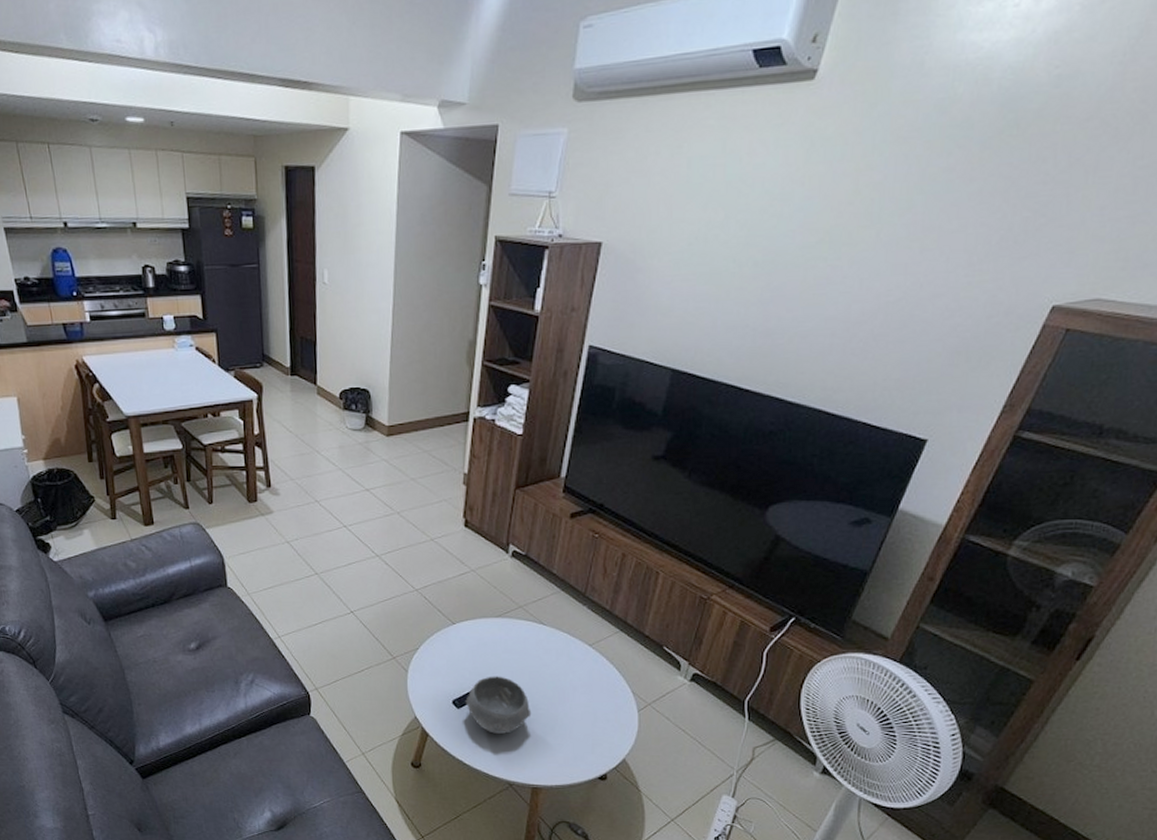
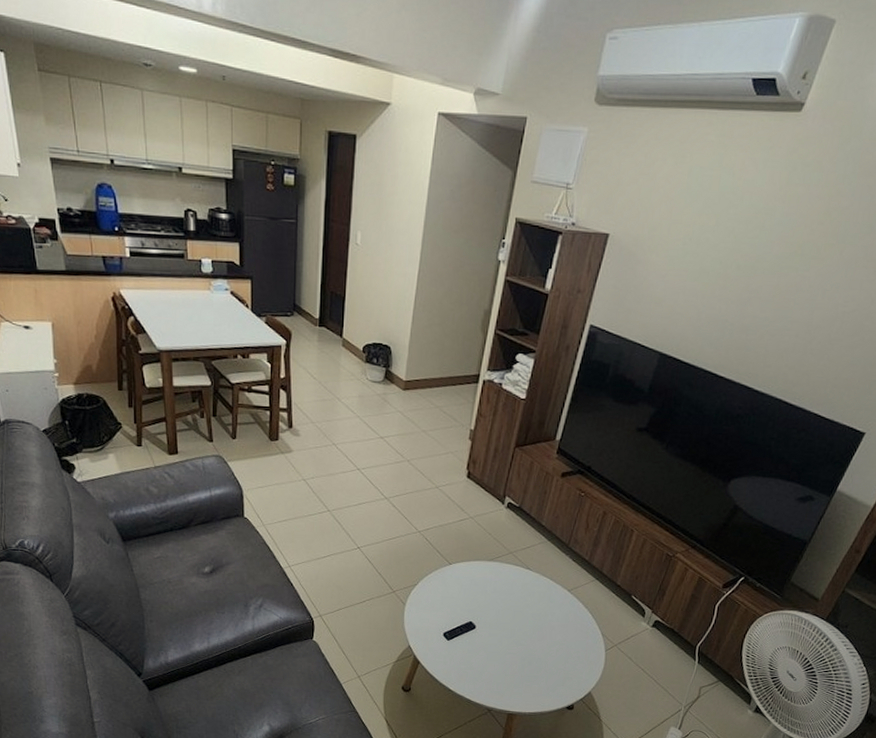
bowl: present [465,676,532,734] -> none [455,613,513,665]

